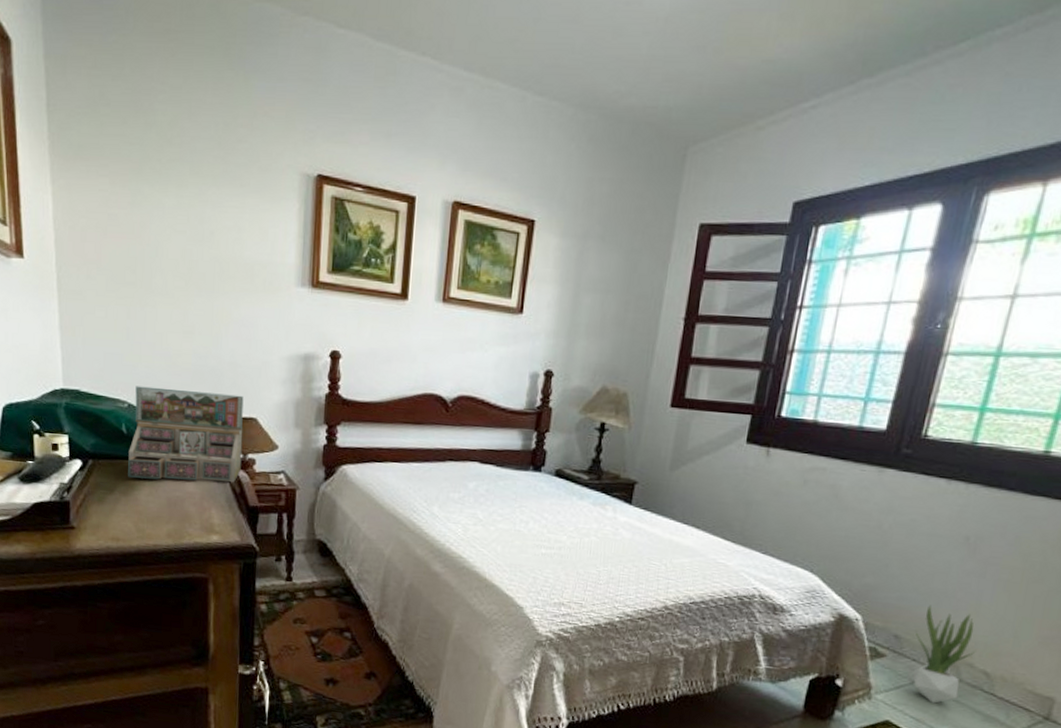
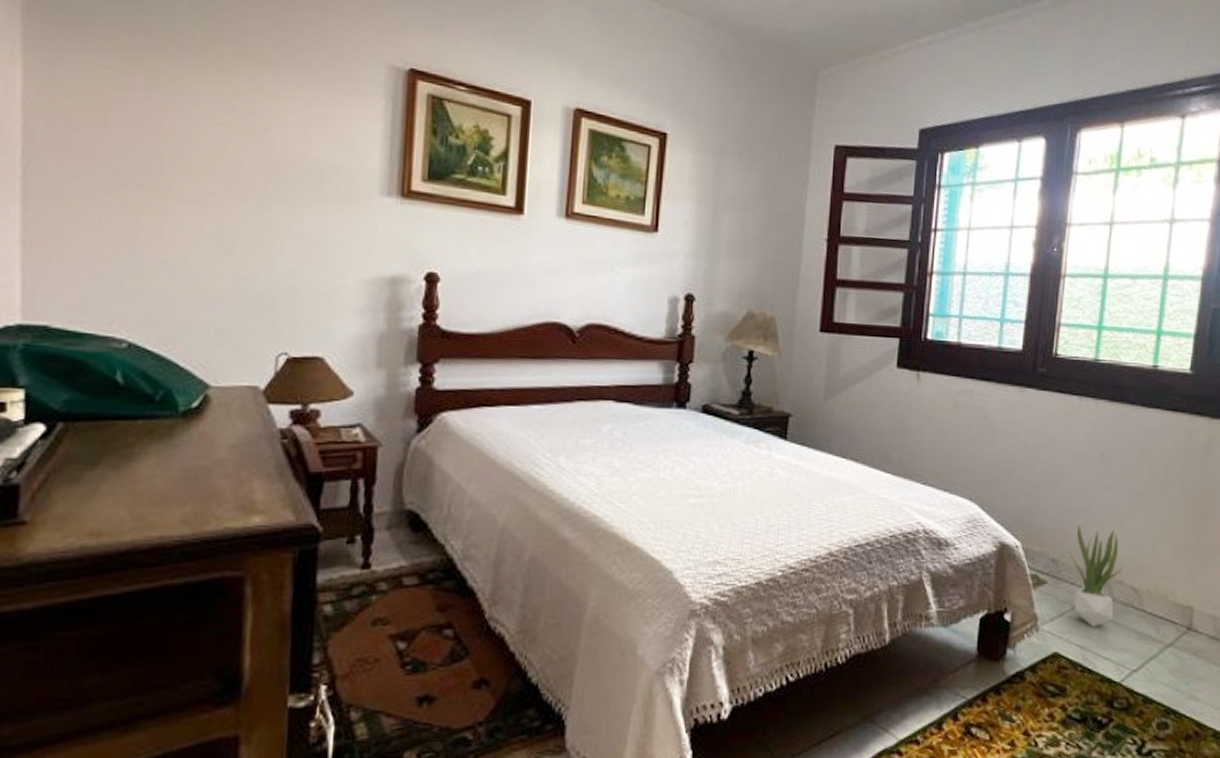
jewelry box: present [128,386,244,483] -> none [122,319,305,445]

